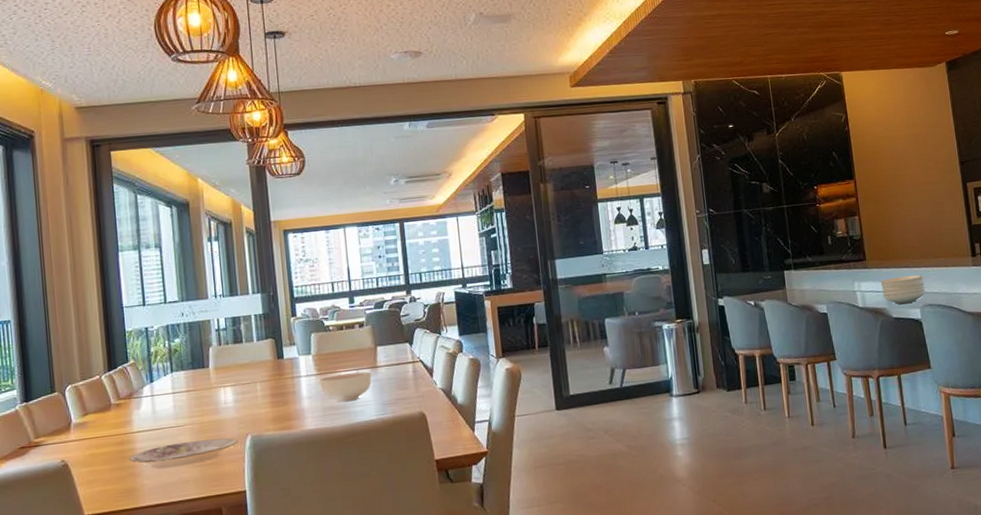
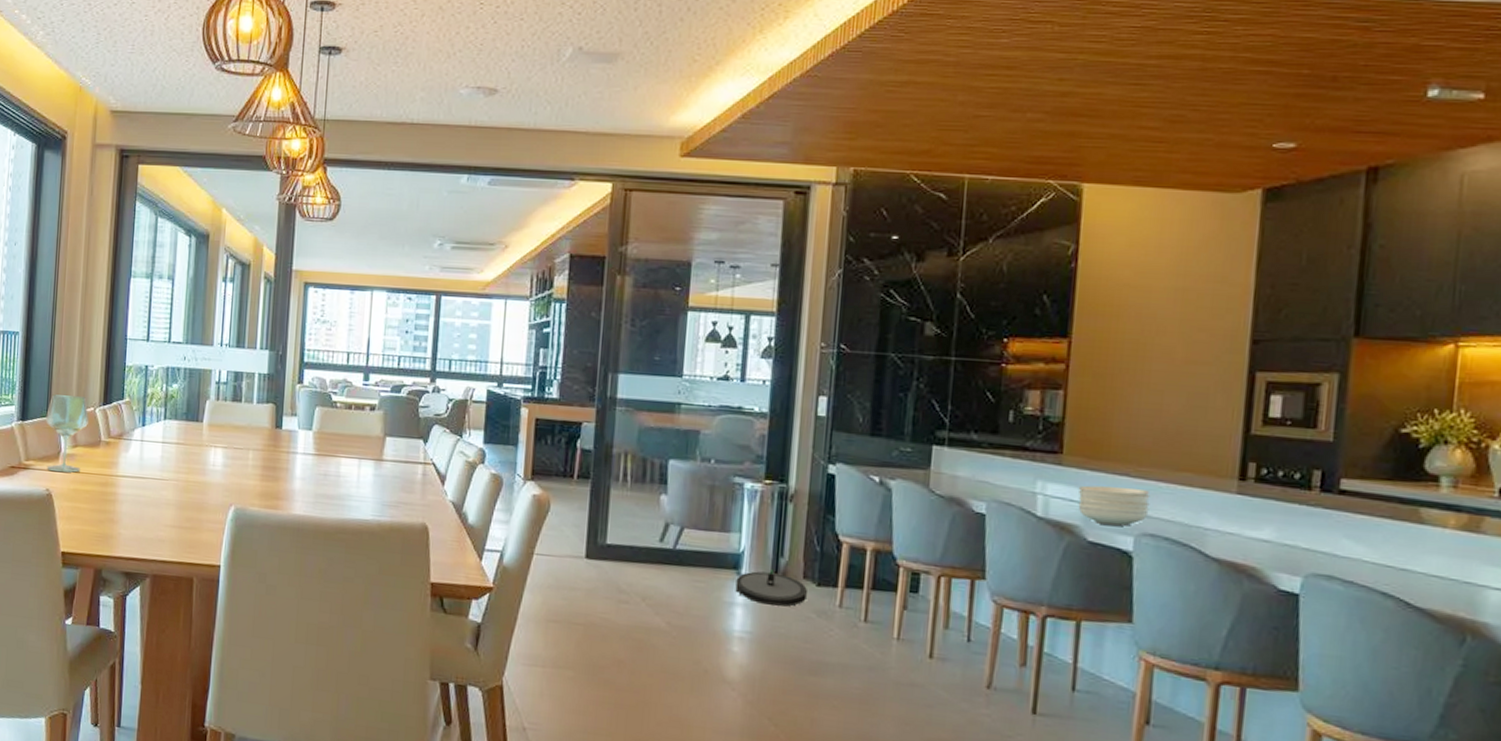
wine glass: none [51,367,96,443] -> present [46,394,89,473]
plate: present [128,438,238,469] -> none [109,496,220,524]
bowl: present [320,371,372,403] -> none [316,459,375,493]
robot vacuum: none [670,386,722,414] -> present [735,569,809,606]

